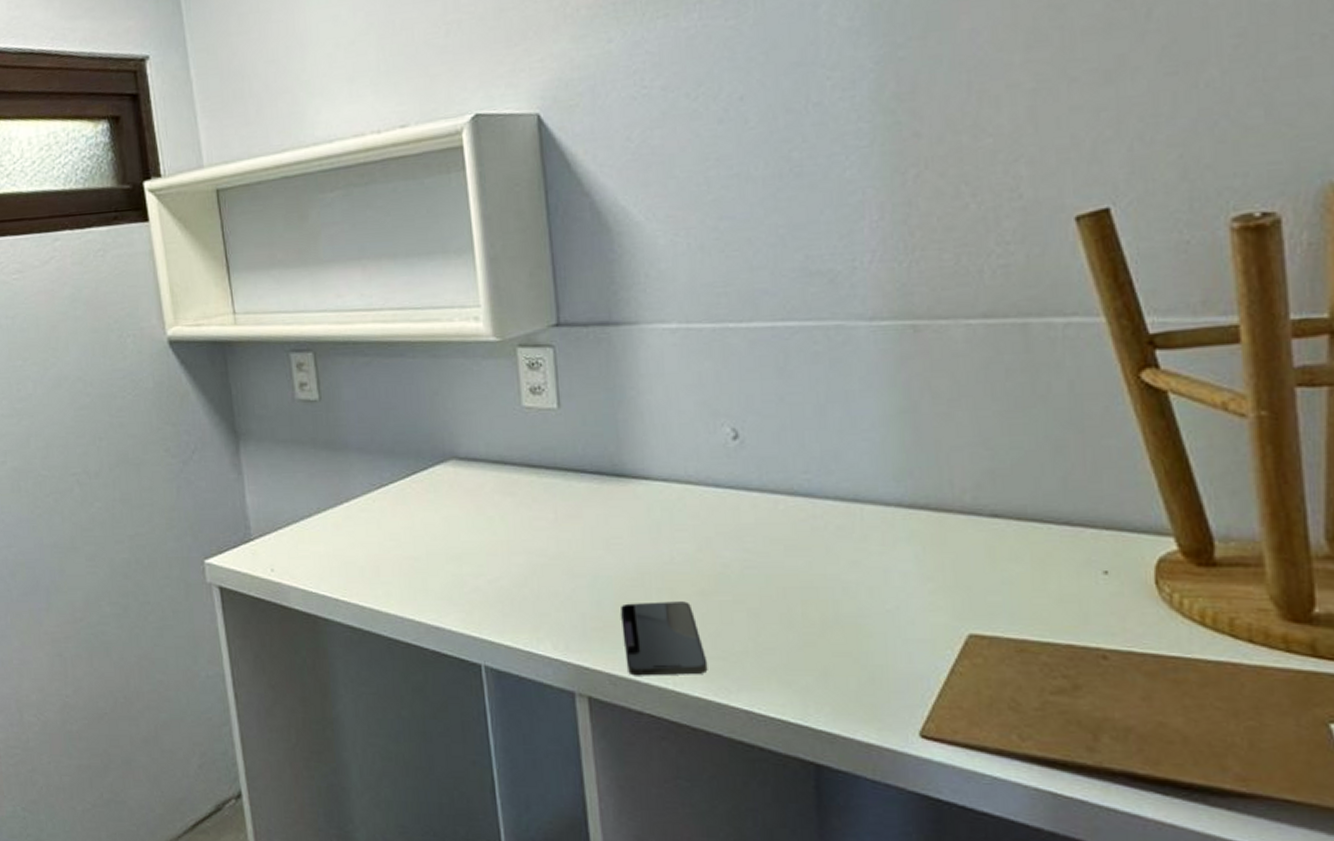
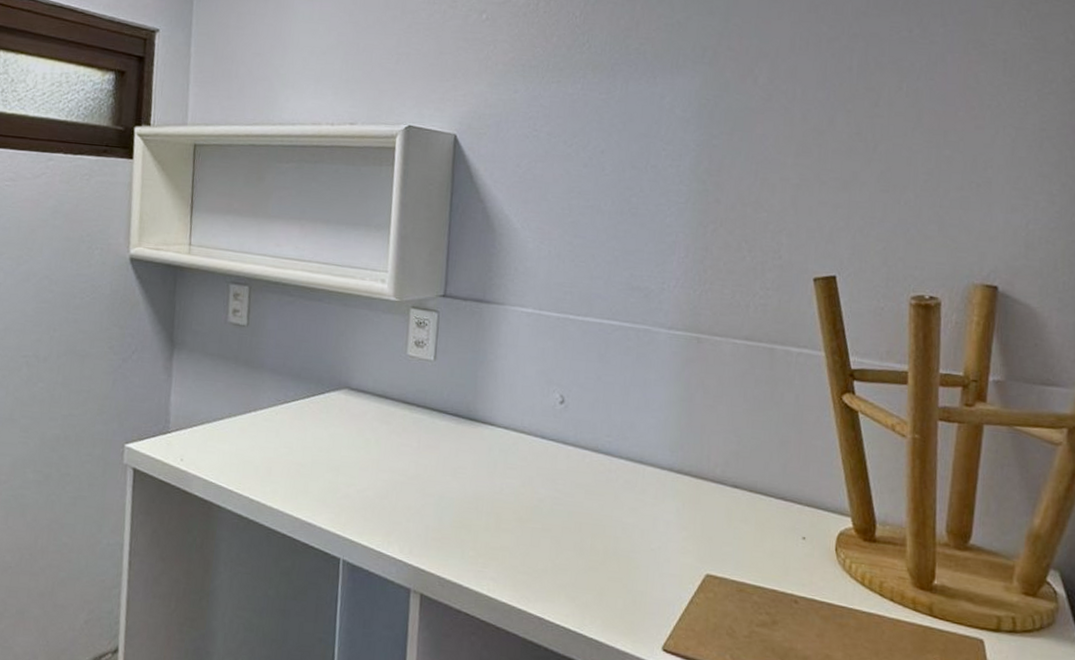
phone: present [621,601,708,676] -> none [454,521,516,585]

